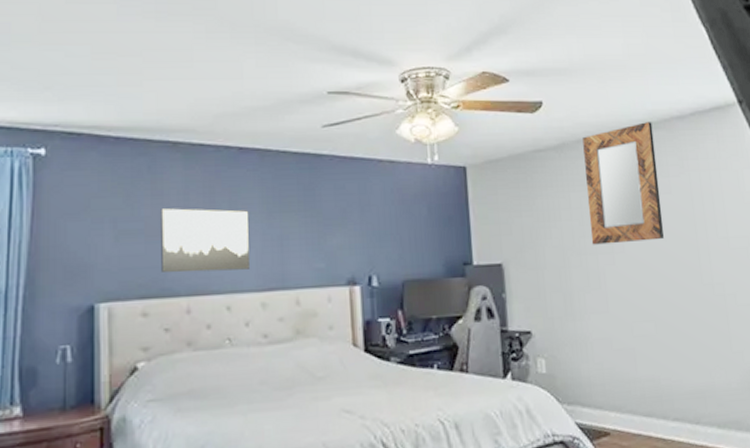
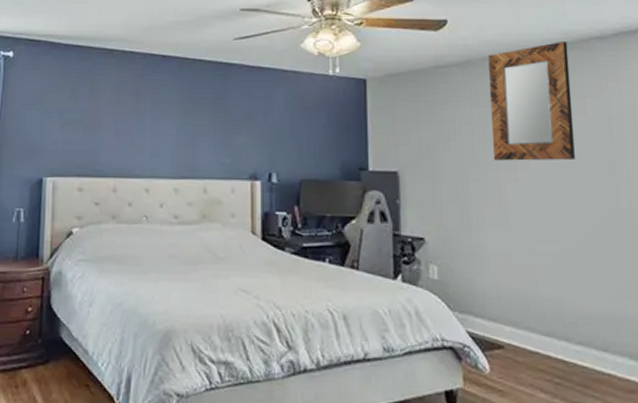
wall art: present [161,208,250,273] -> none [95,104,168,159]

